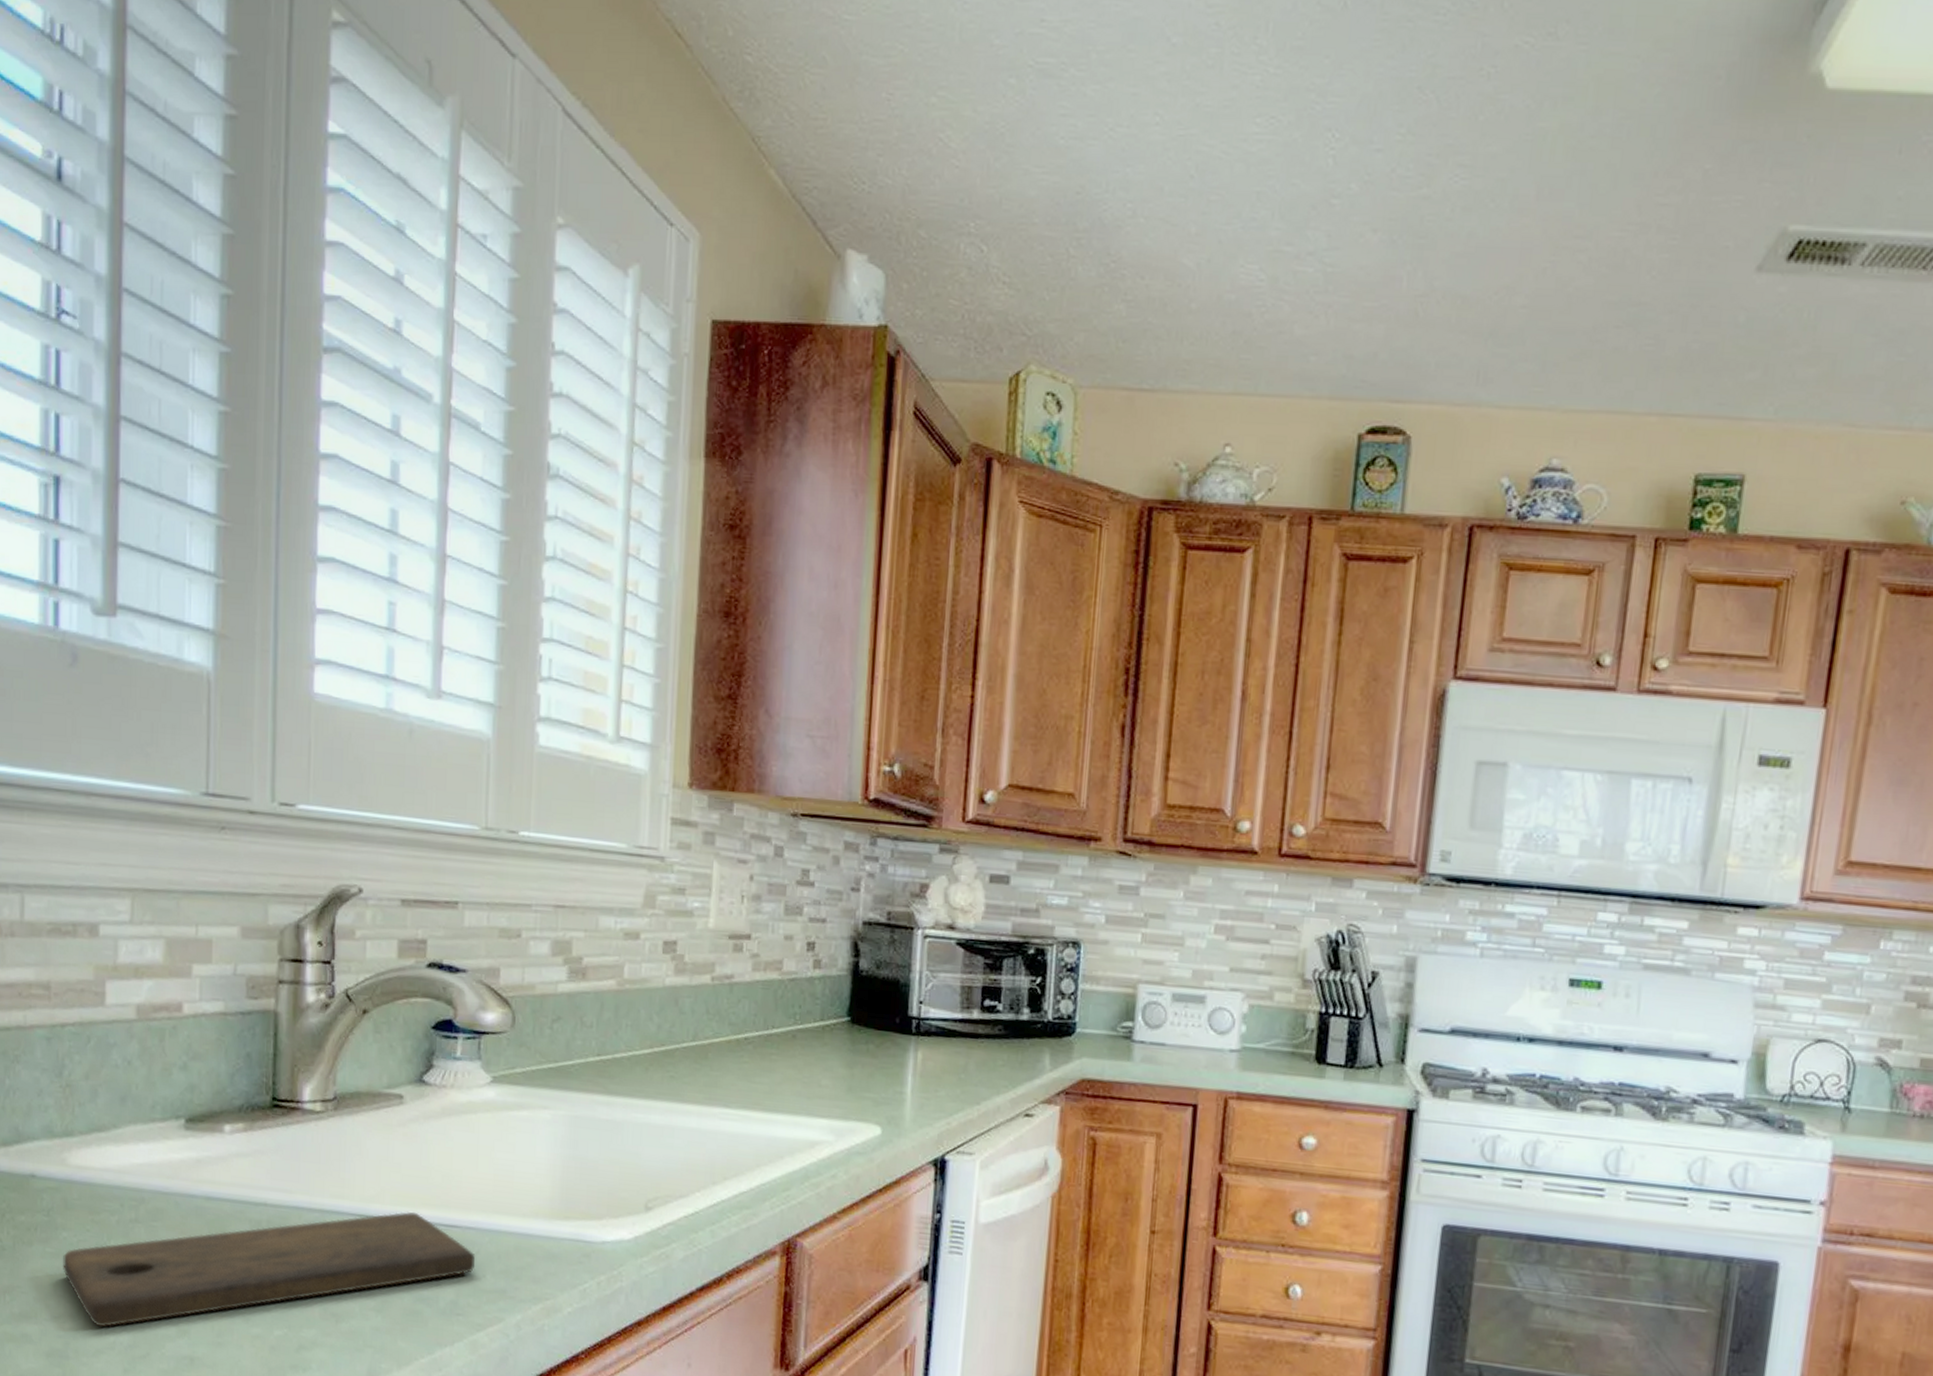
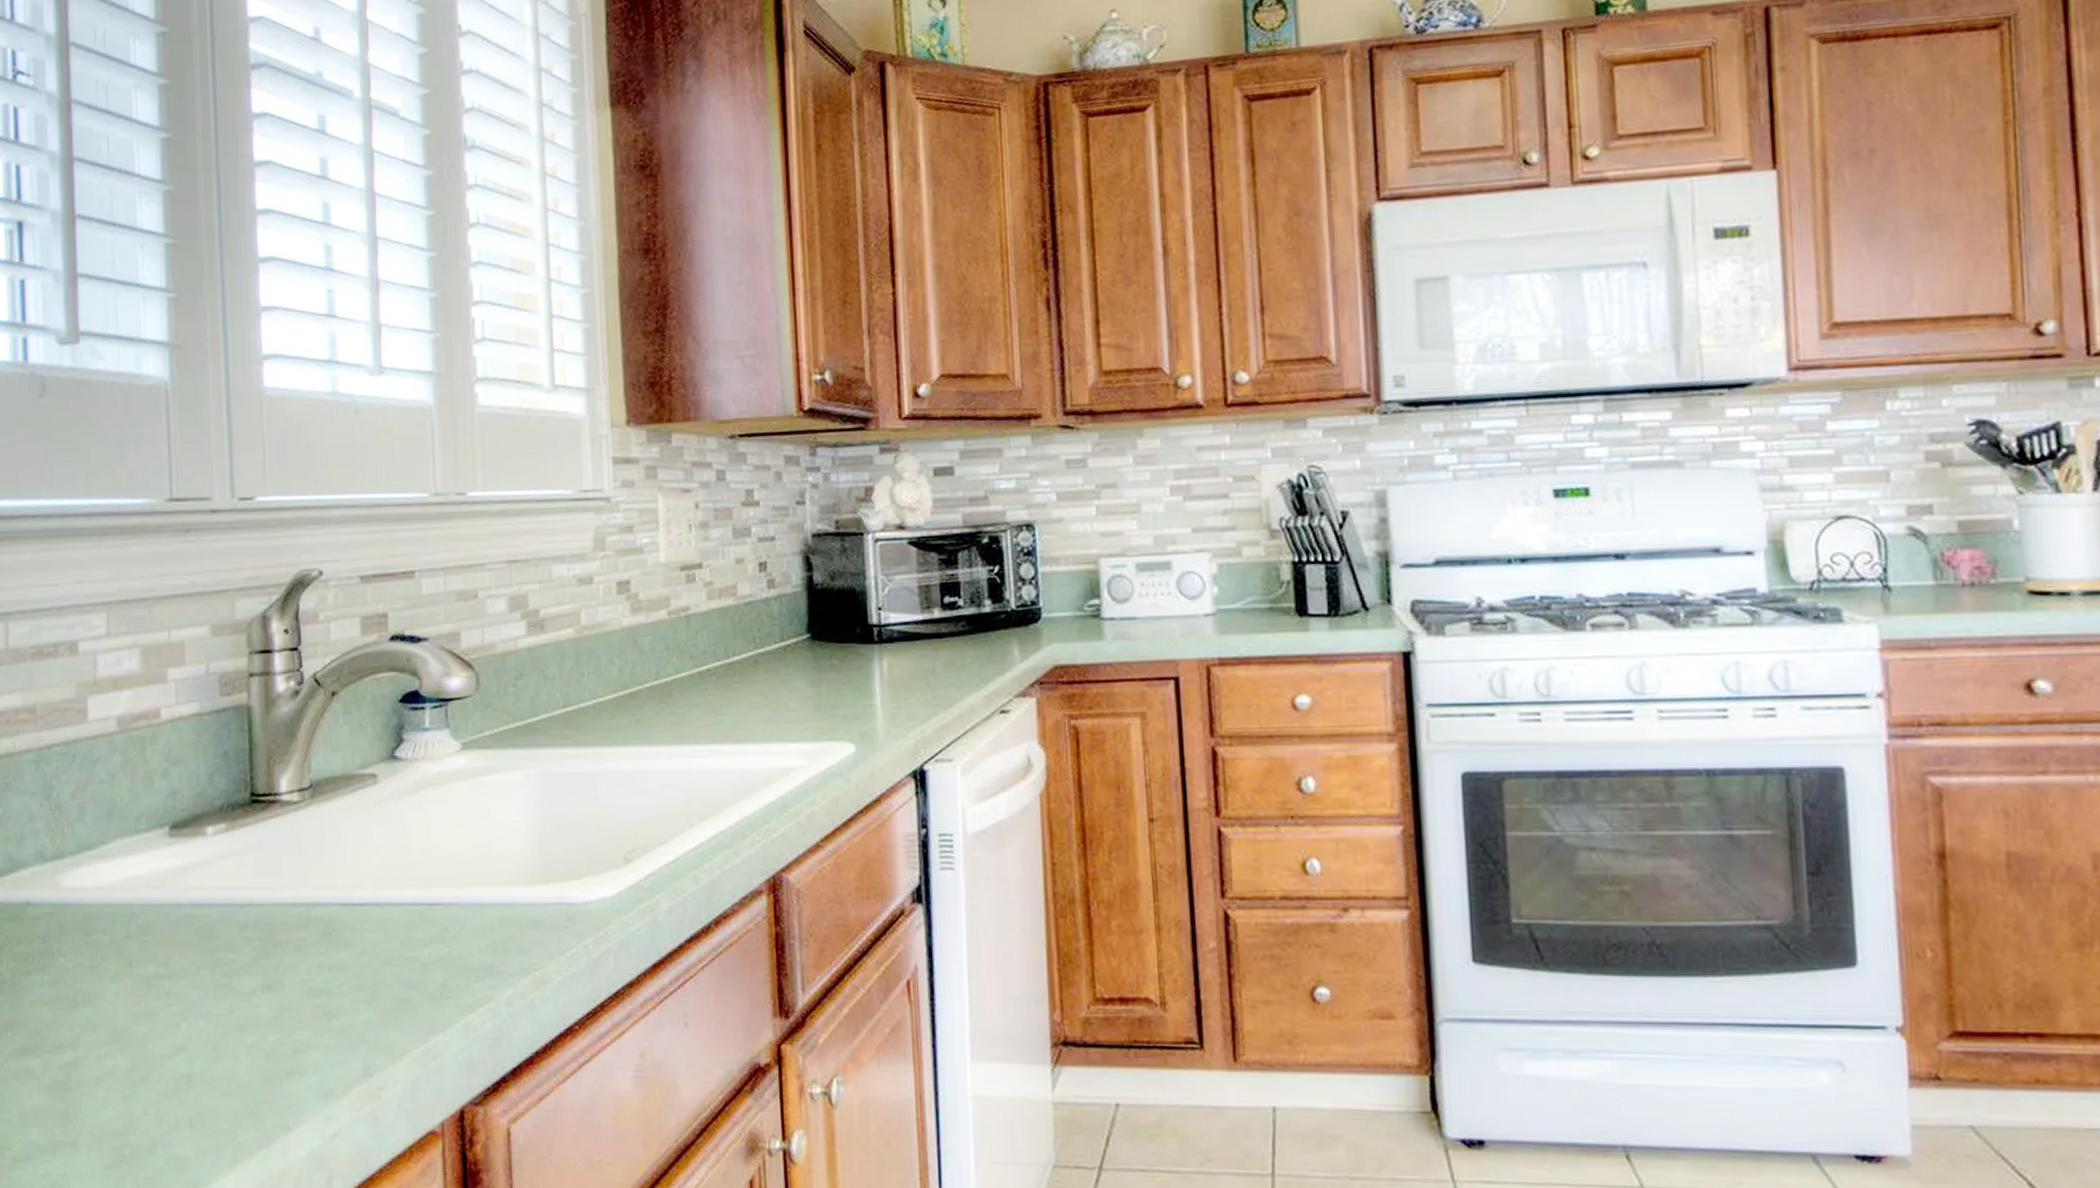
cutting board: present [63,1212,476,1327] -> none [60,895,461,1053]

